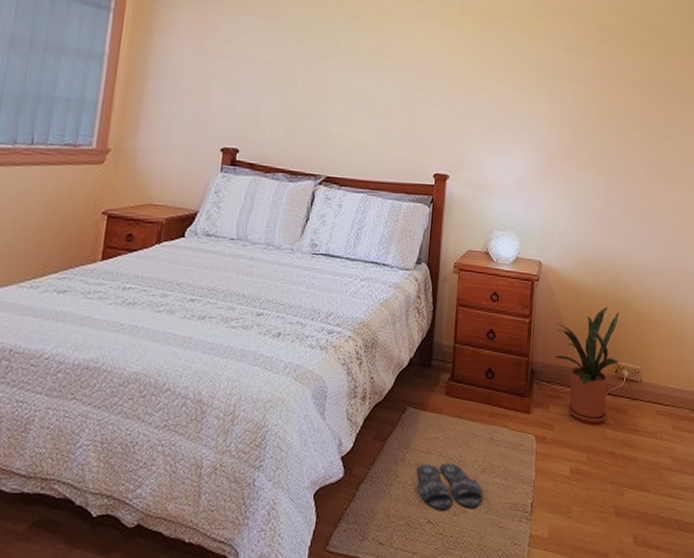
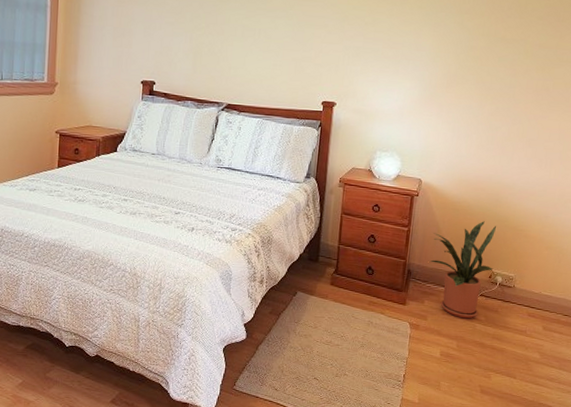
slippers: present [416,462,482,511] -> none [305,335,361,374]

